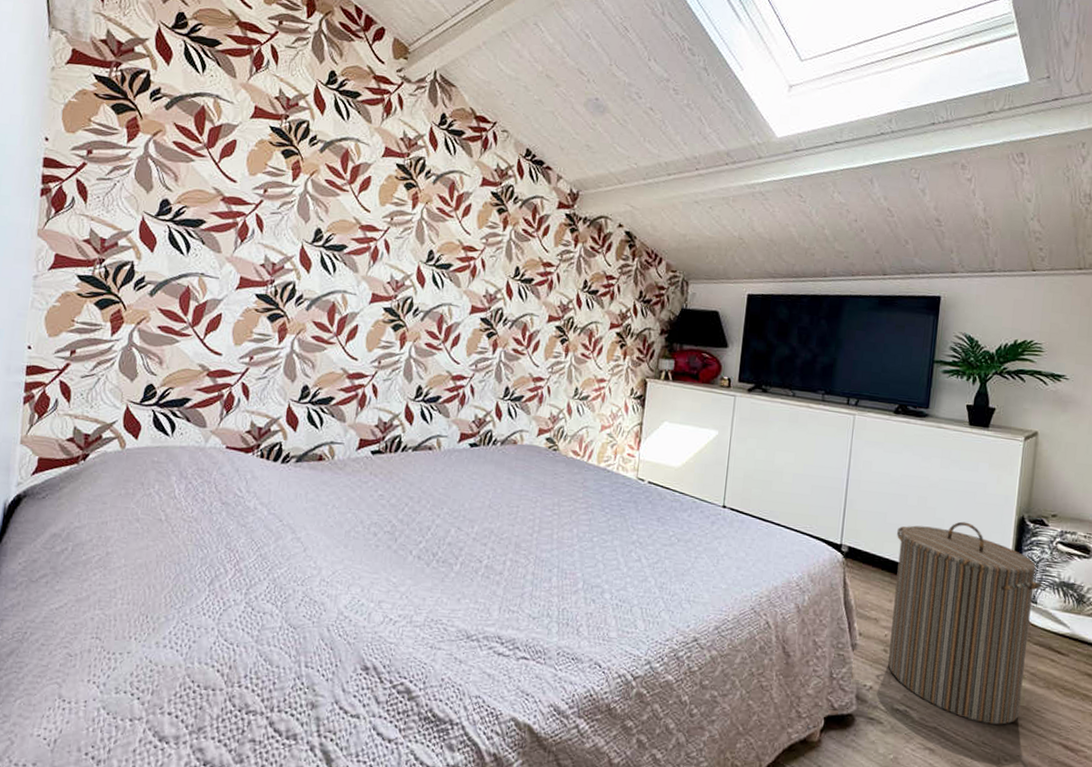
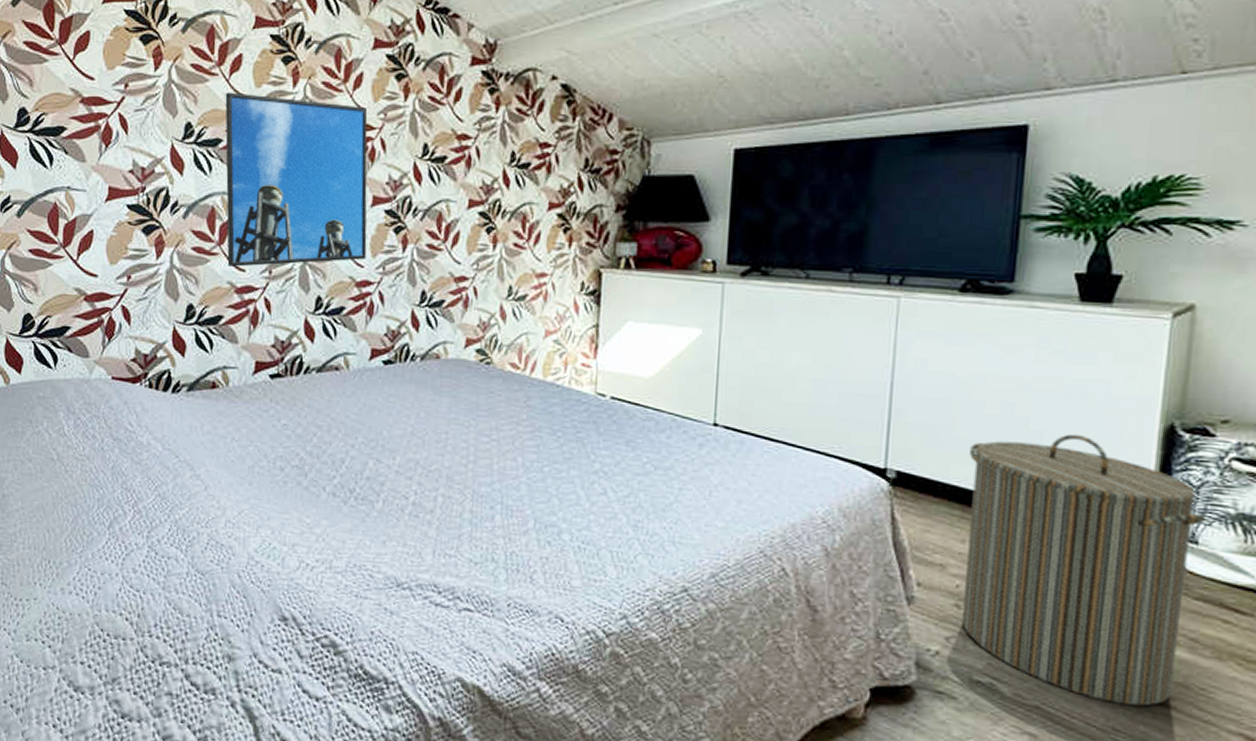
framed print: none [342,207,473,358] -> present [225,92,368,267]

